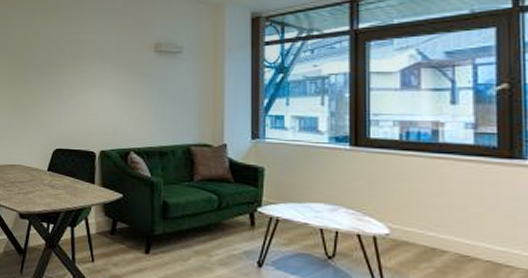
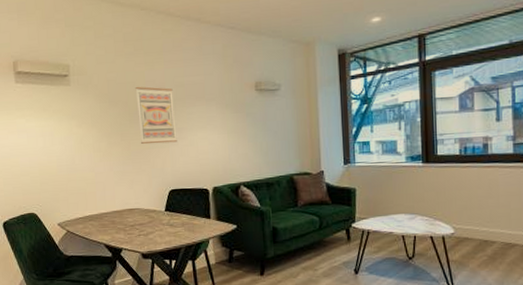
wall art: none [29,41,67,100] -> present [135,86,177,144]

